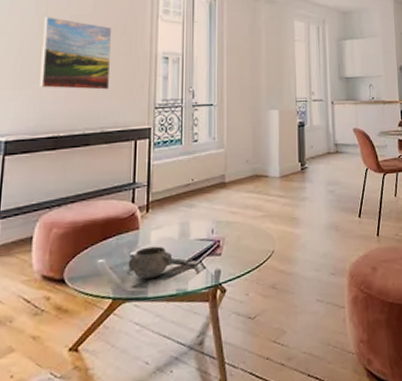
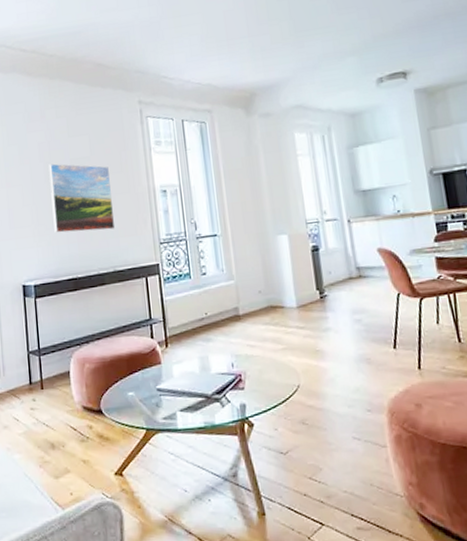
decorative bowl: present [128,246,173,280] -> none [155,380,197,412]

